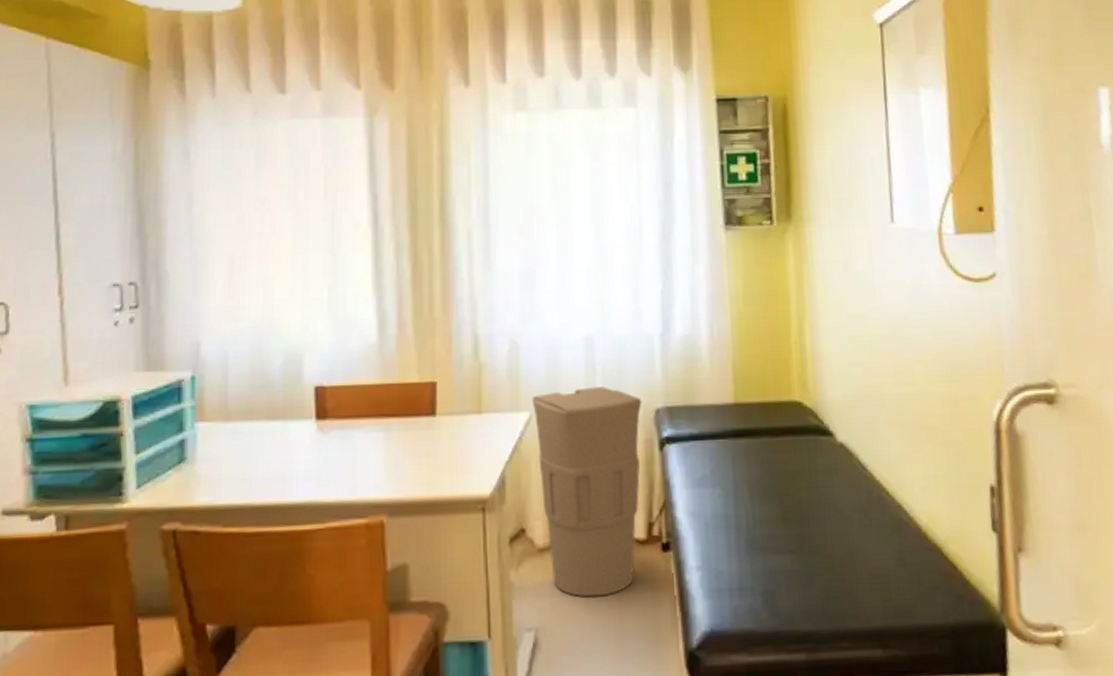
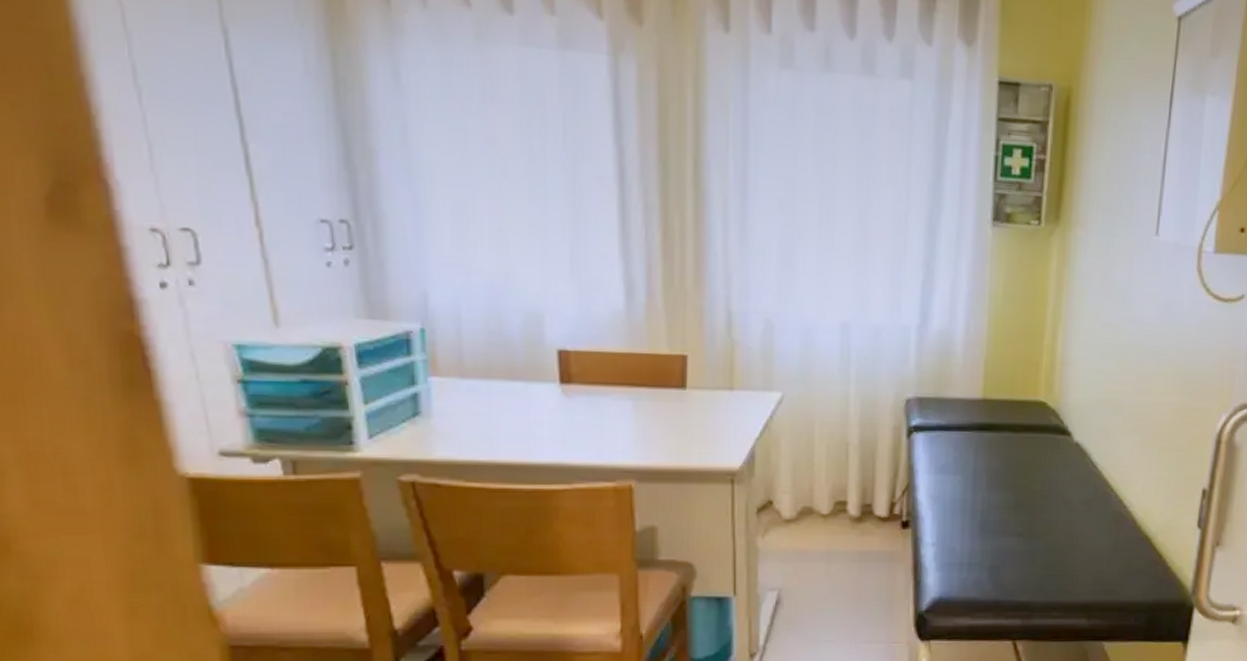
trash can: present [531,387,642,598] -> none [784,373,894,564]

